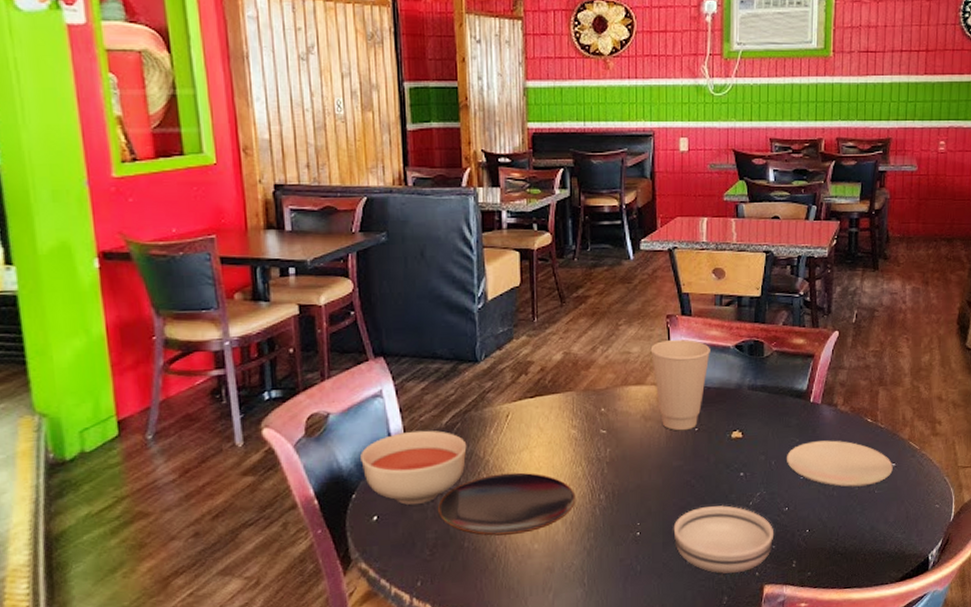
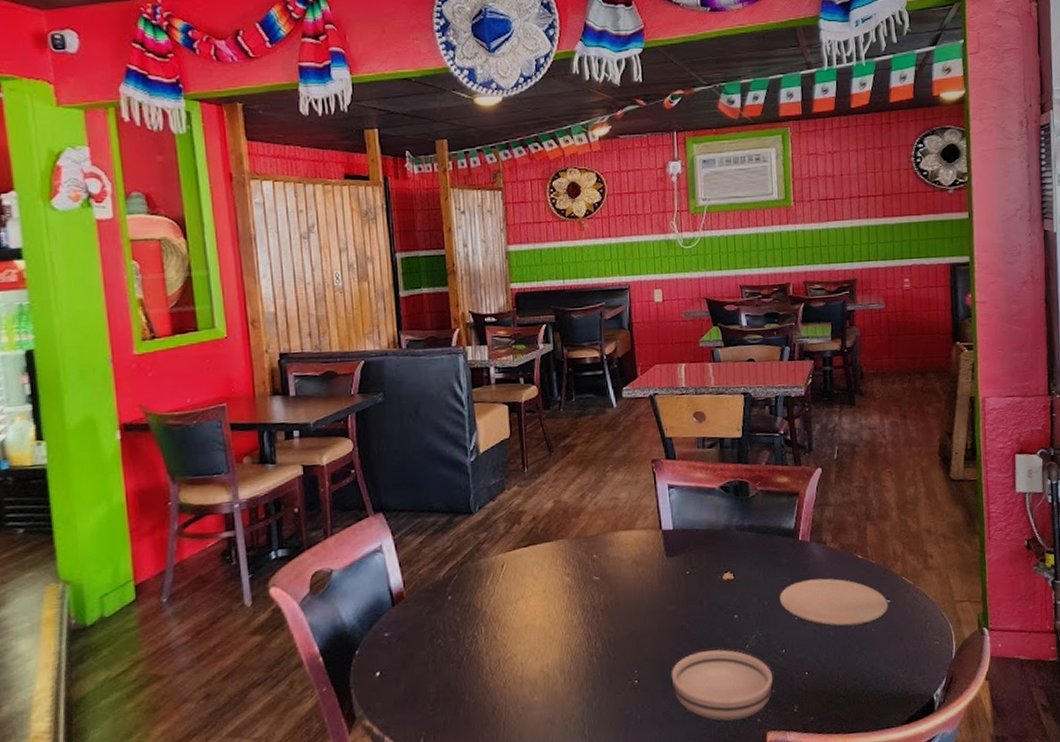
bowl: present [360,430,467,505] -> none [363,583,465,660]
plate: present [438,472,576,536] -> none [438,622,573,689]
cup: present [650,339,710,431] -> none [638,483,697,575]

